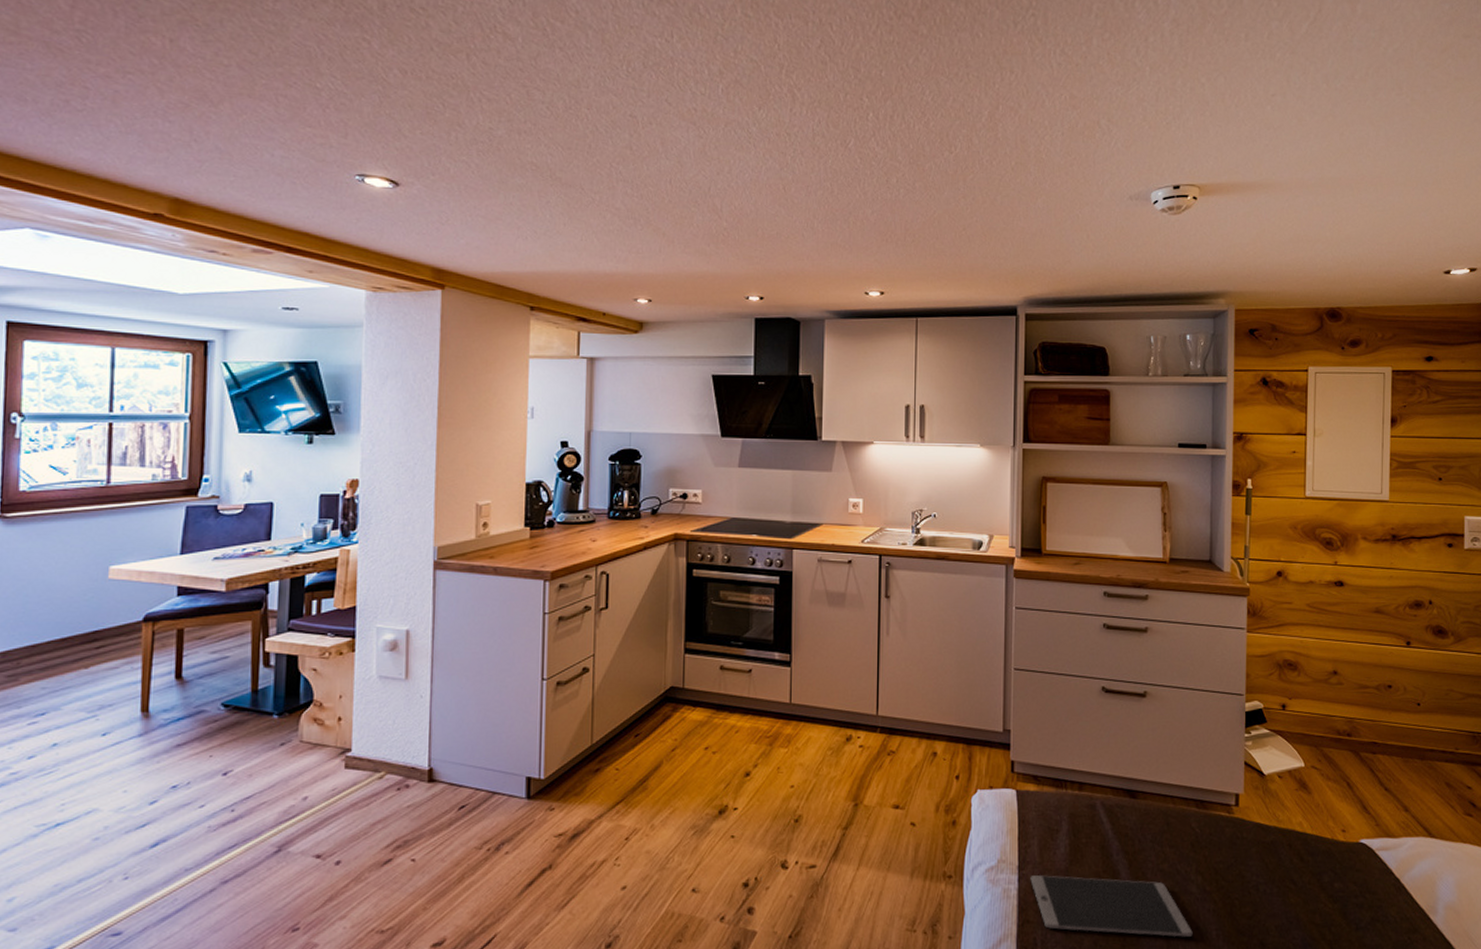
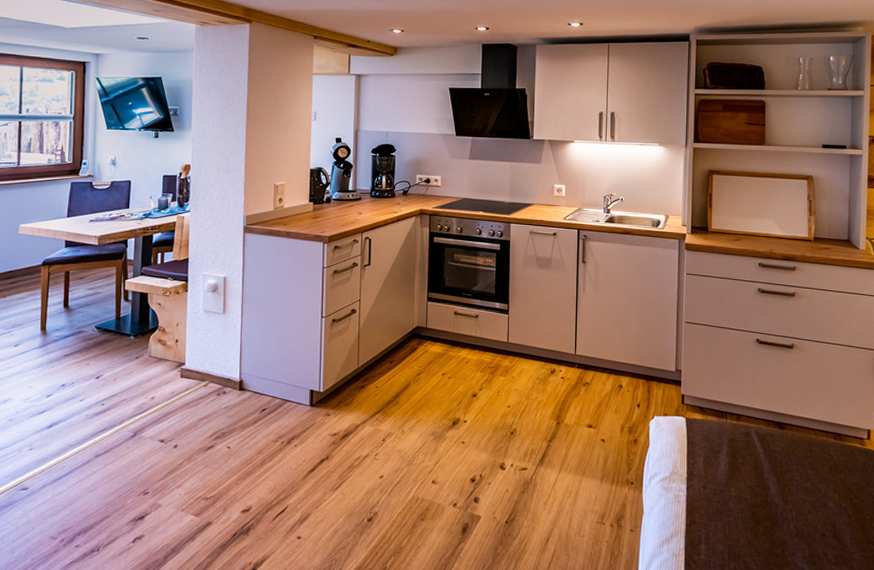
tablet: present [1030,875,1193,937] -> none [696,486,830,542]

